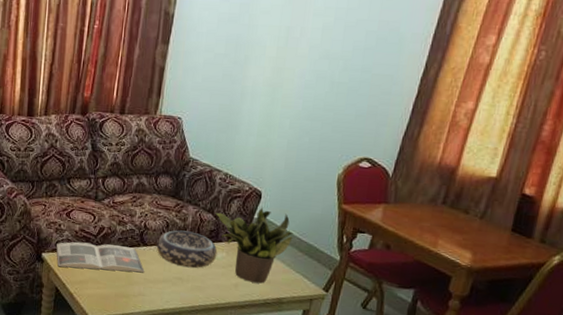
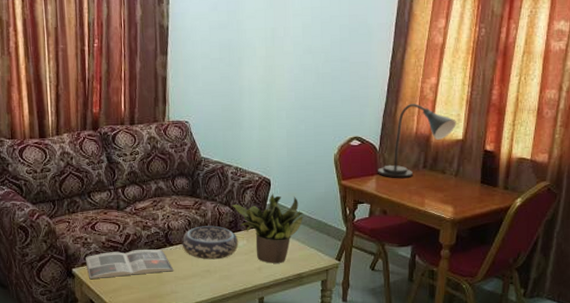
desk lamp: none [386,129,492,212] -> present [378,104,456,178]

